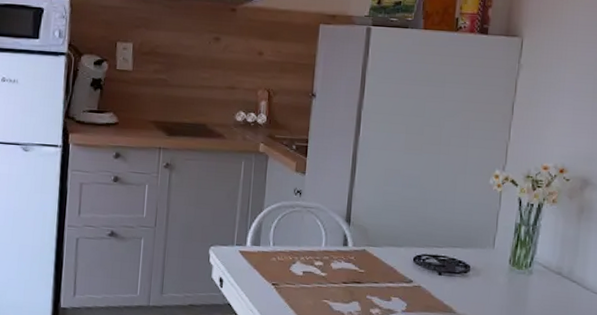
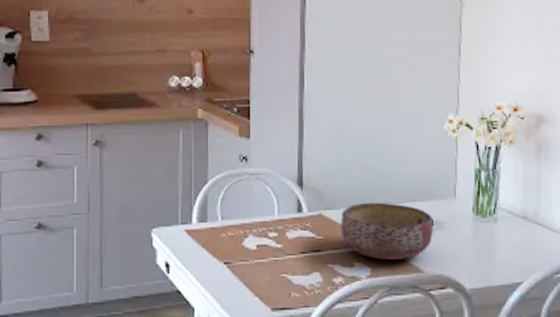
bowl: none [382,243,469,299] -> present [341,202,433,260]

